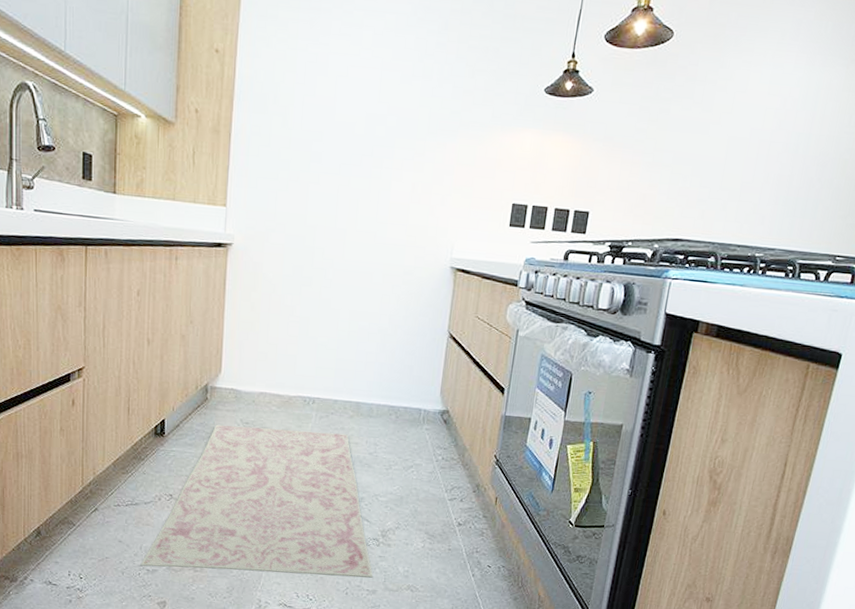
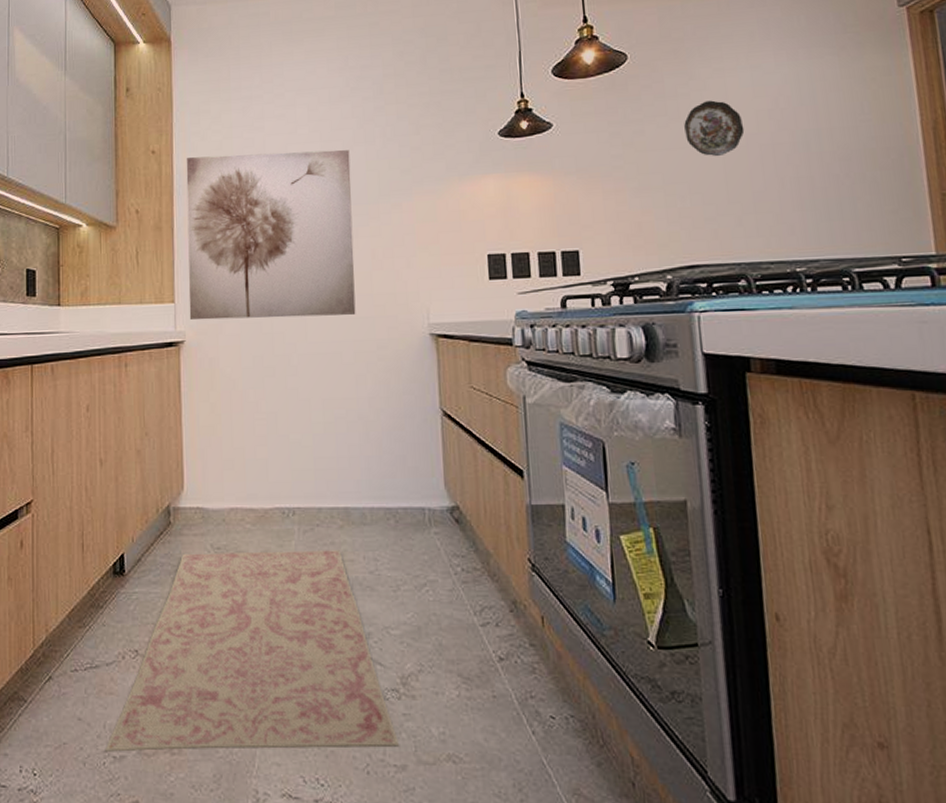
wall art: none [239,63,407,242] -> present [186,149,356,320]
decorative plate: none [702,90,753,146] -> present [684,100,745,157]

